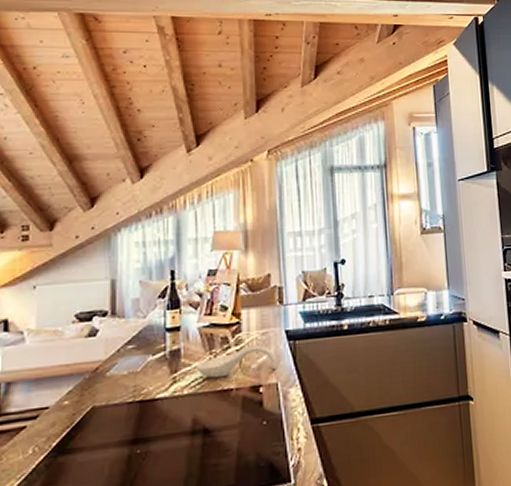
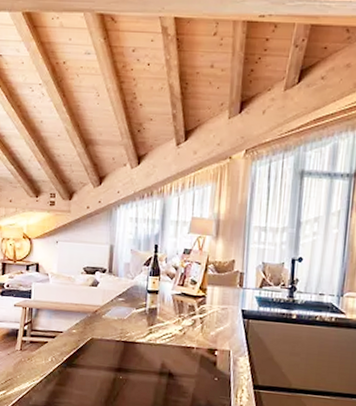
spoon rest: present [196,344,278,379] -> none [167,316,232,339]

